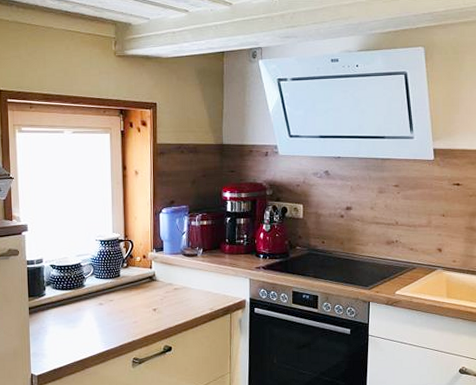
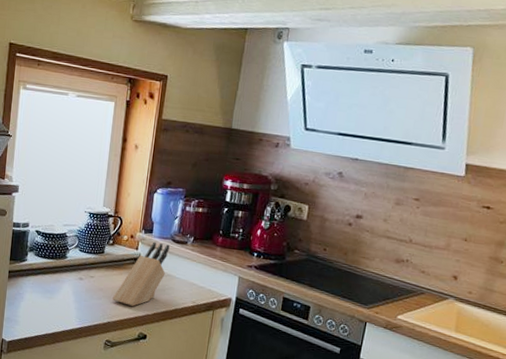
knife block: none [133,258,181,322] -> present [112,241,170,306]

